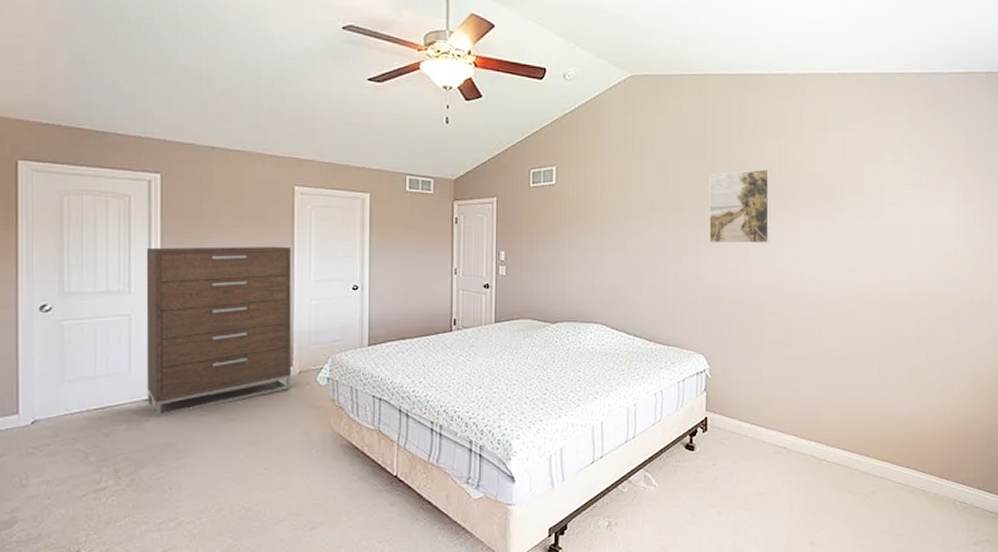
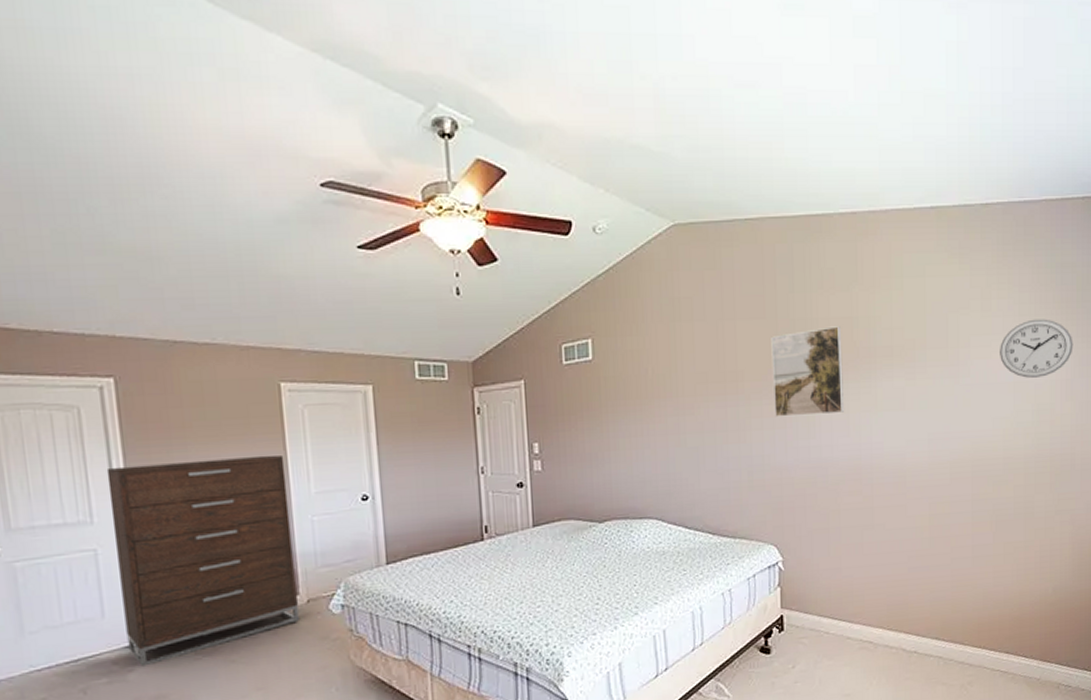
wall clock: none [909,173,976,224] -> present [1000,319,1073,378]

